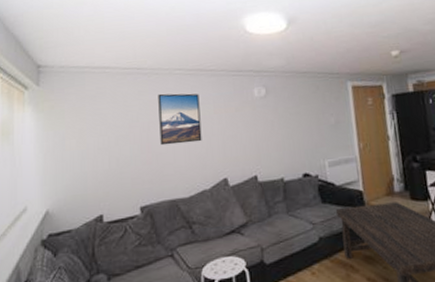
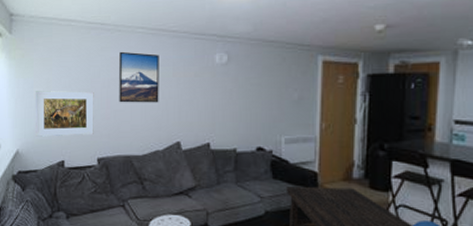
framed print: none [67,137,135,192] -> present [35,91,94,137]

